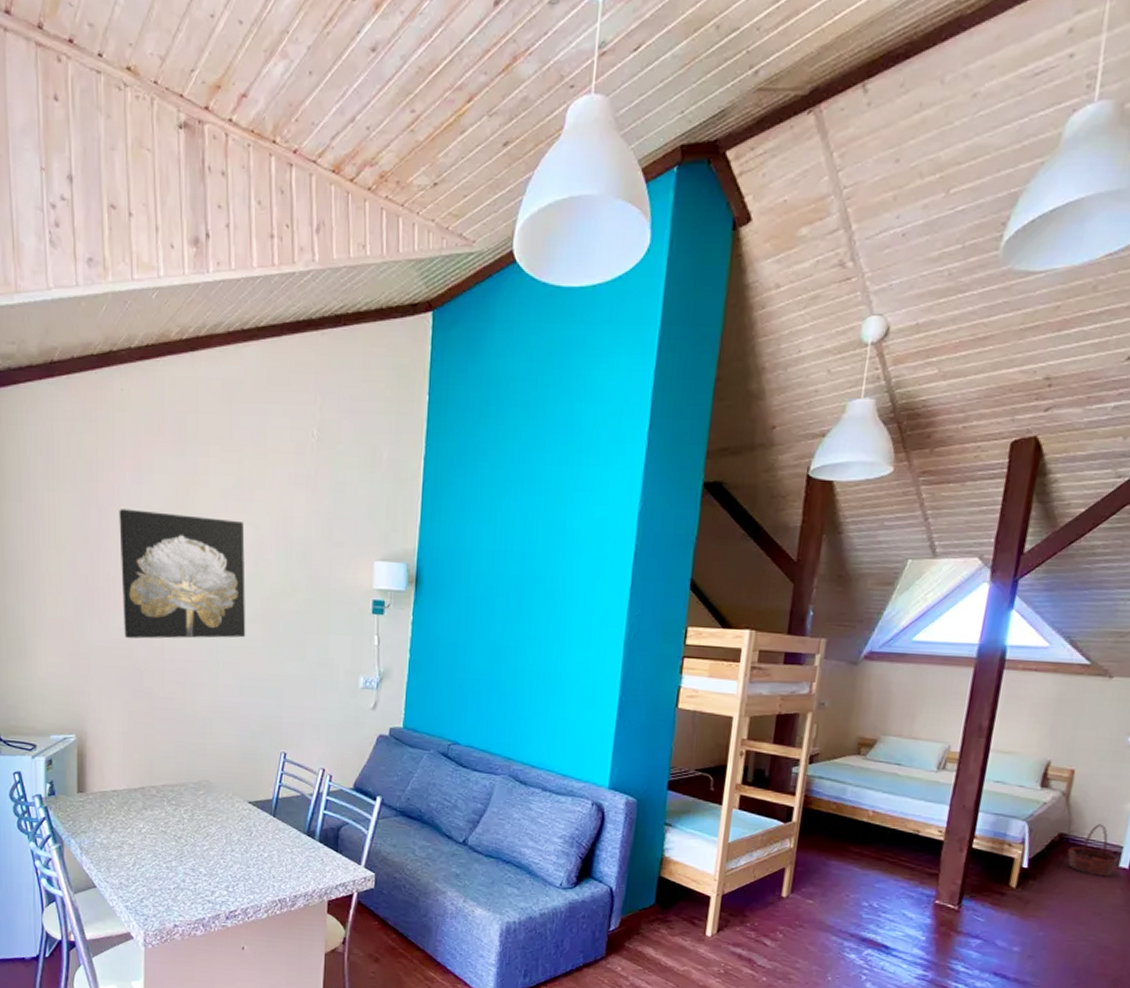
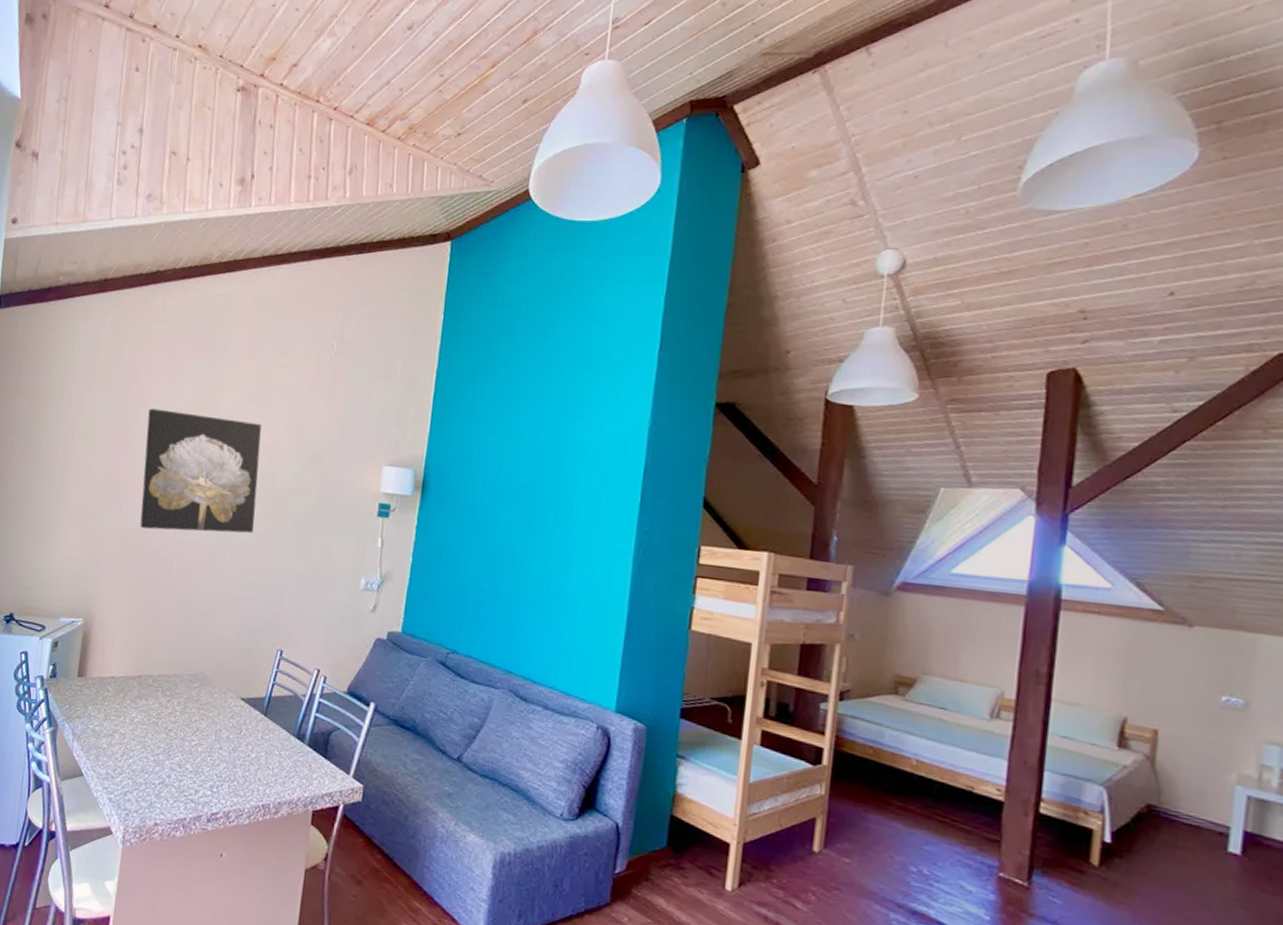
basket: present [1067,824,1119,877] -> none [1159,796,1227,863]

